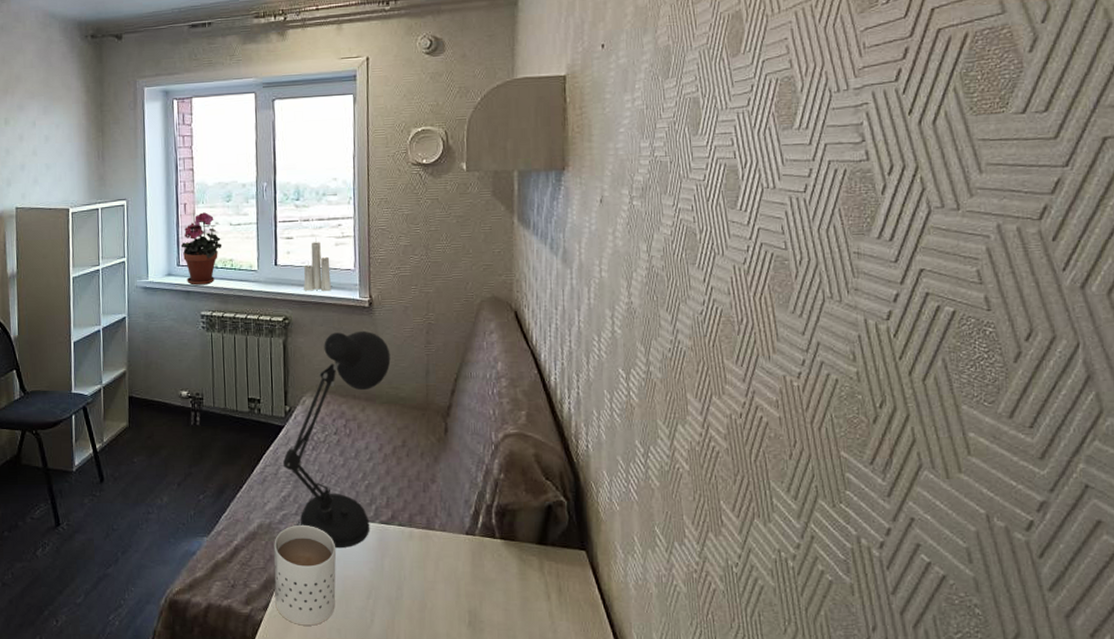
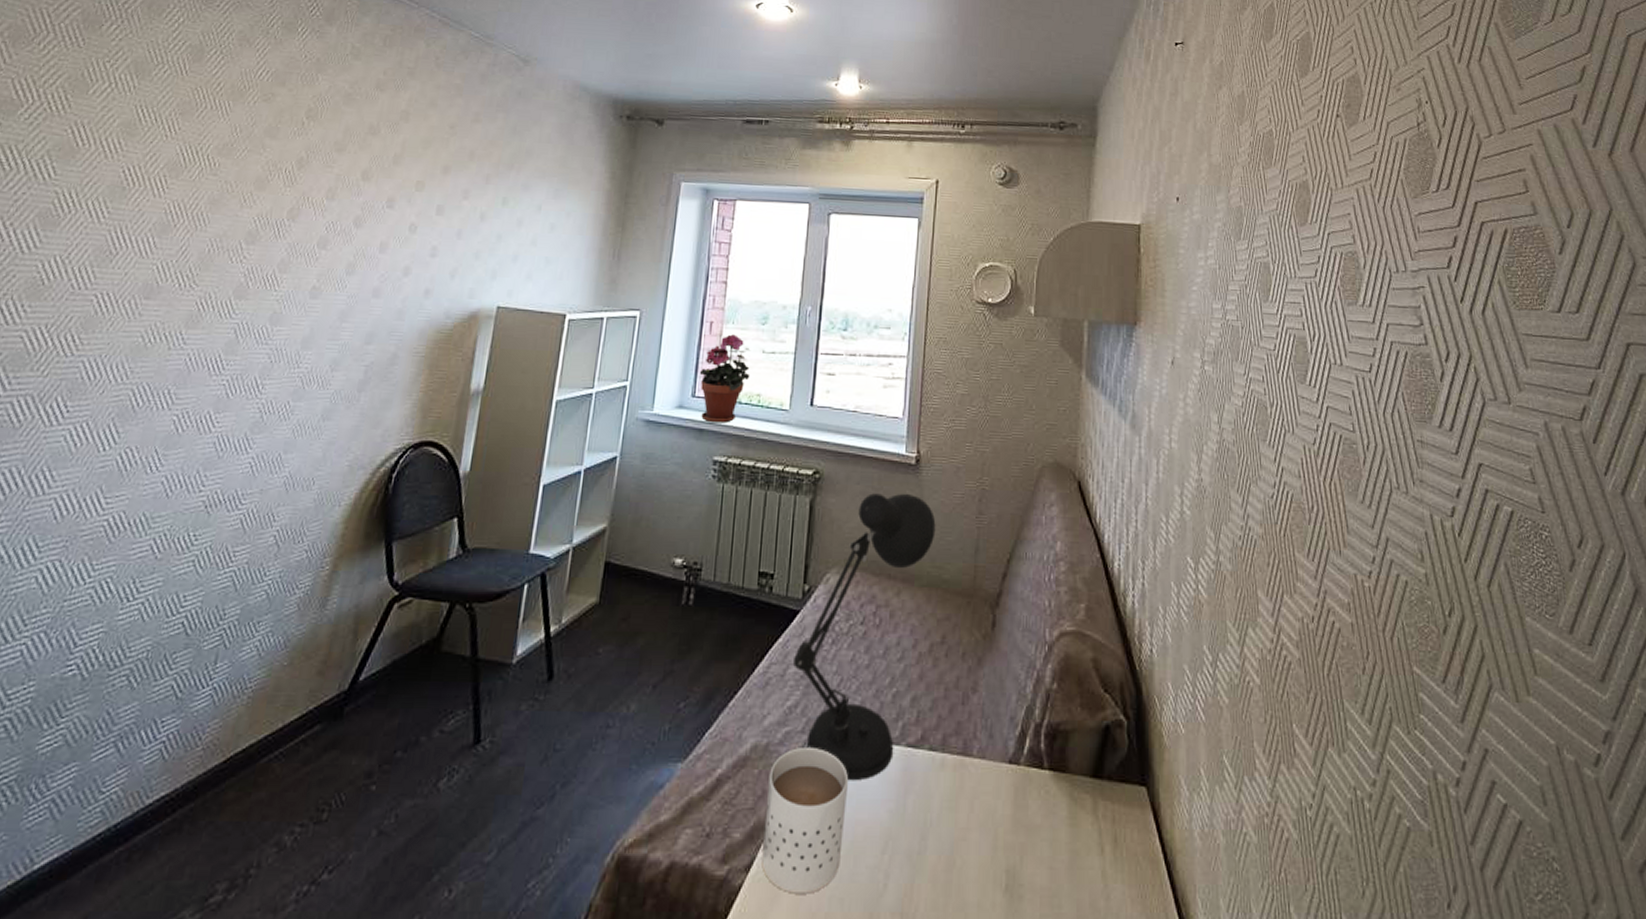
candle: present [304,237,331,292] -> none [842,376,876,443]

